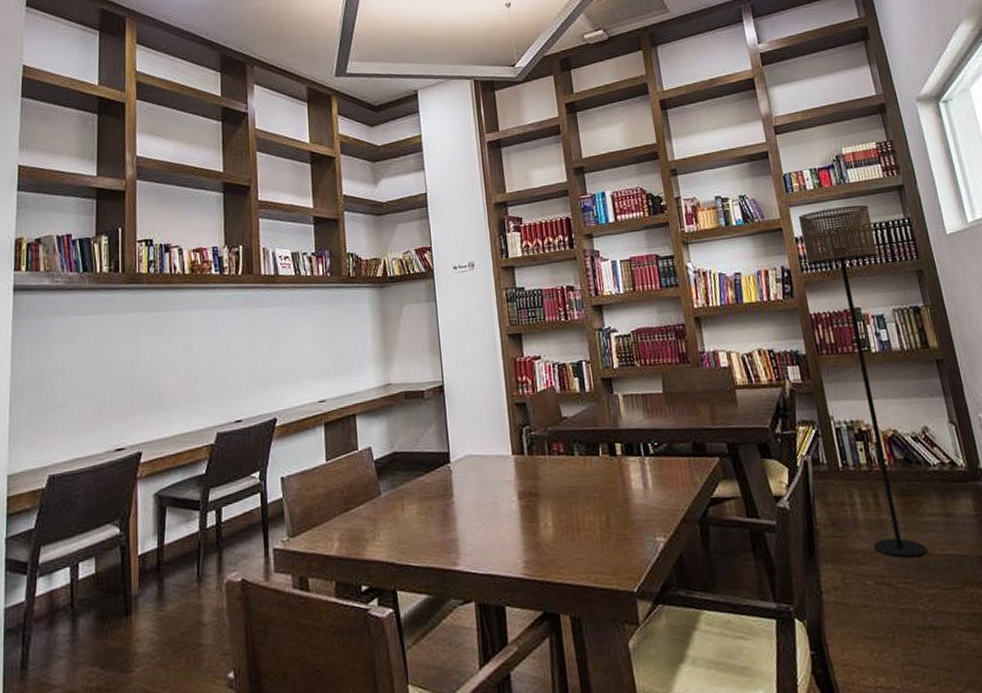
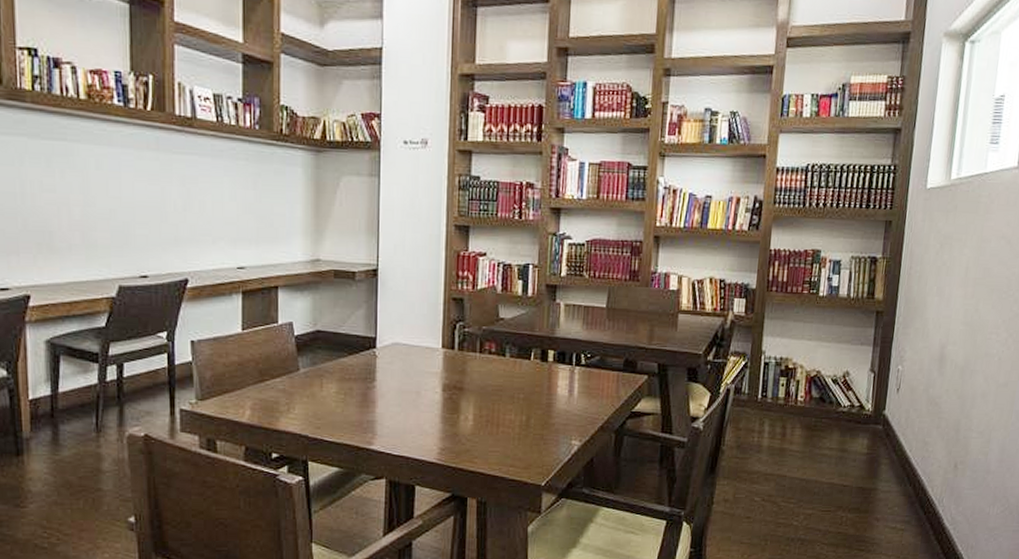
floor lamp: present [798,205,927,558] -> none [770,141,859,482]

